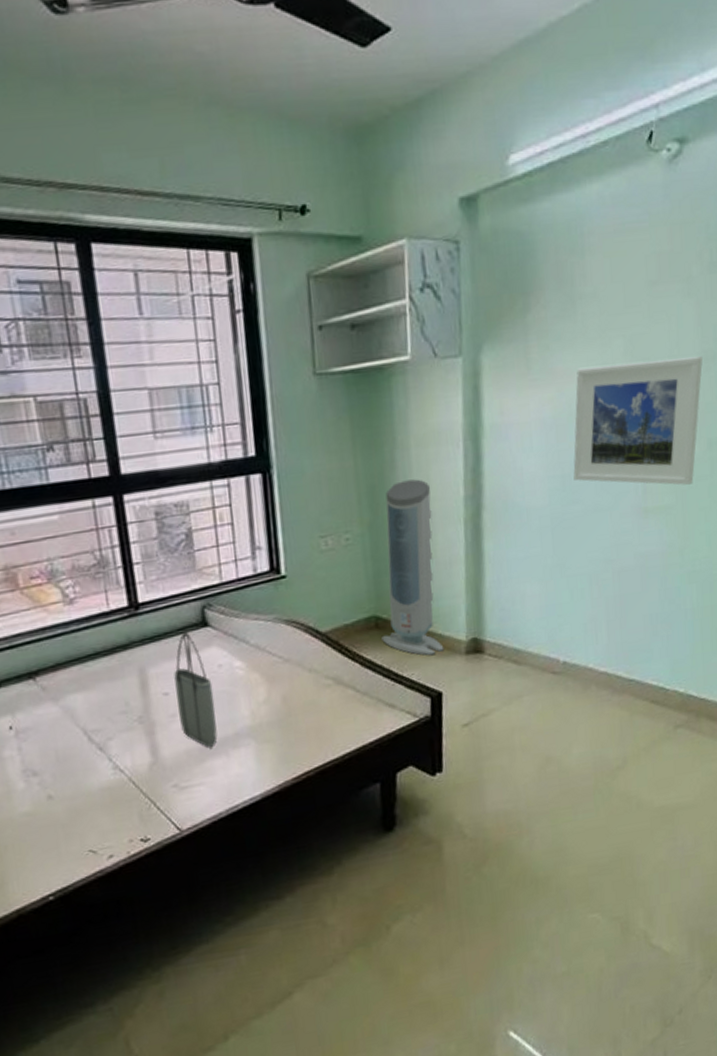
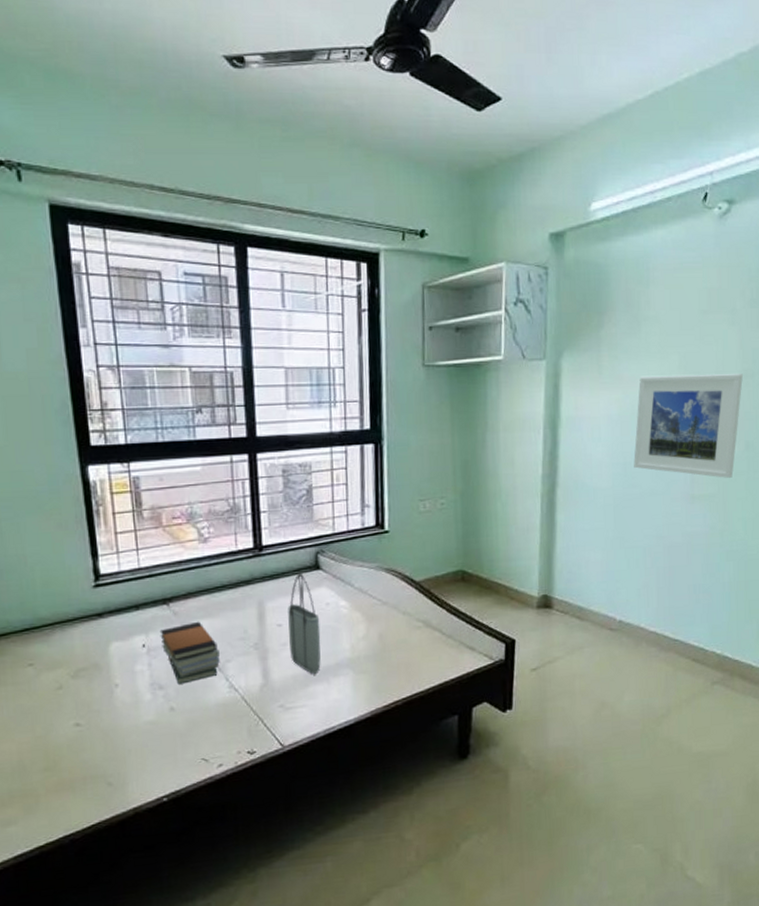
book stack: none [27,695,100,769] -> present [159,621,220,684]
air purifier: present [381,479,445,656] -> none [466,457,519,608]

